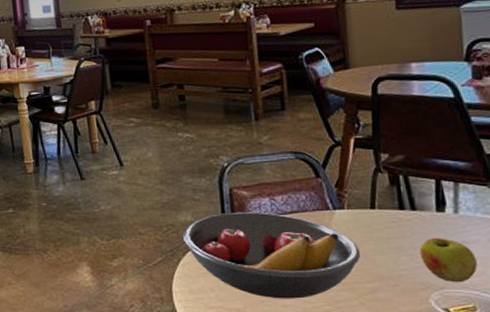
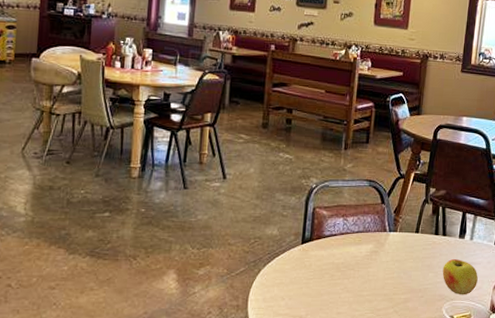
fruit bowl: present [182,212,361,299] -> none [266,229,403,307]

